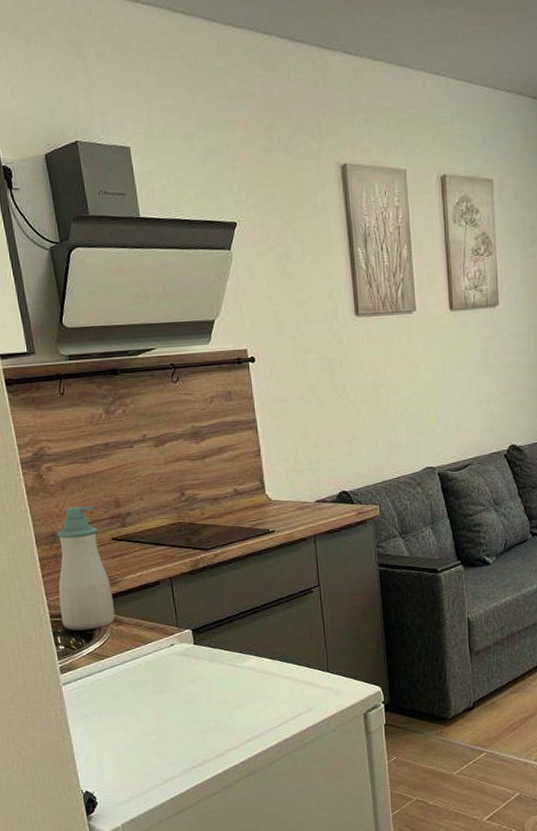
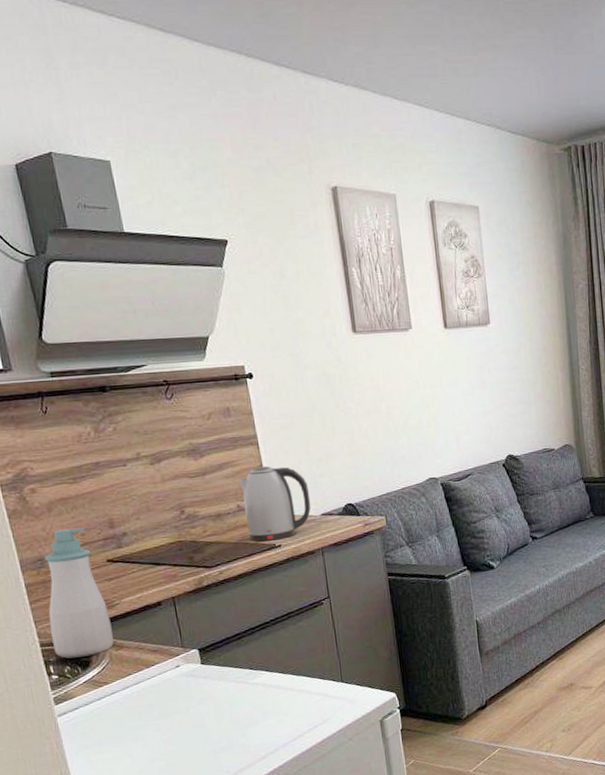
kettle: none [236,450,306,527] -> present [238,465,311,542]

